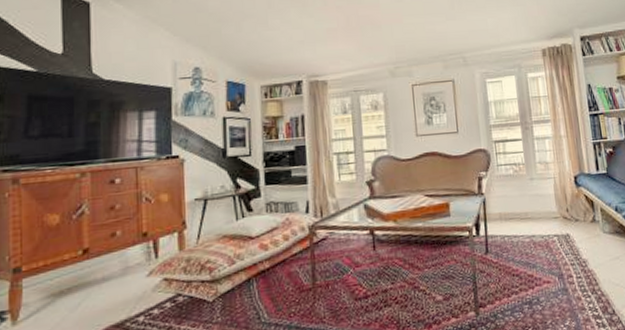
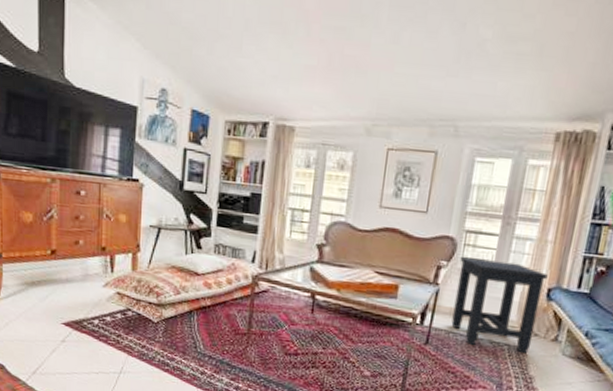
side table: none [496,160,576,245] -> present [451,257,548,354]

